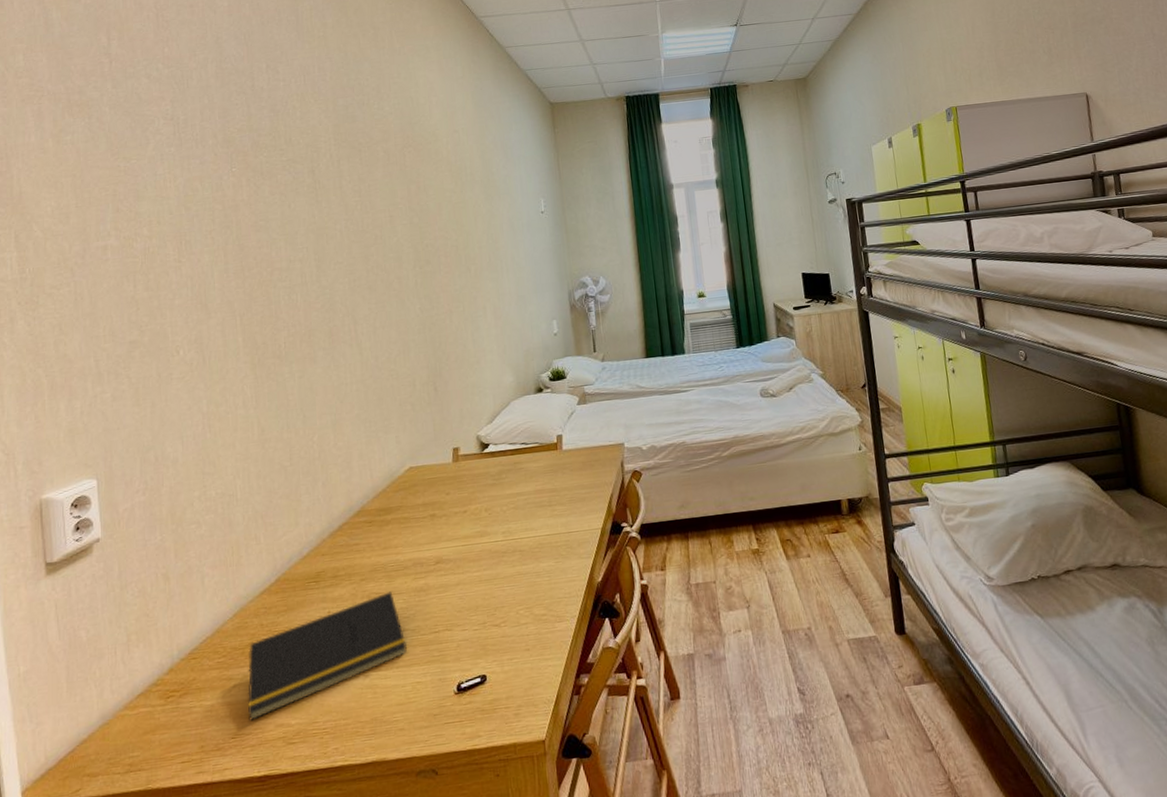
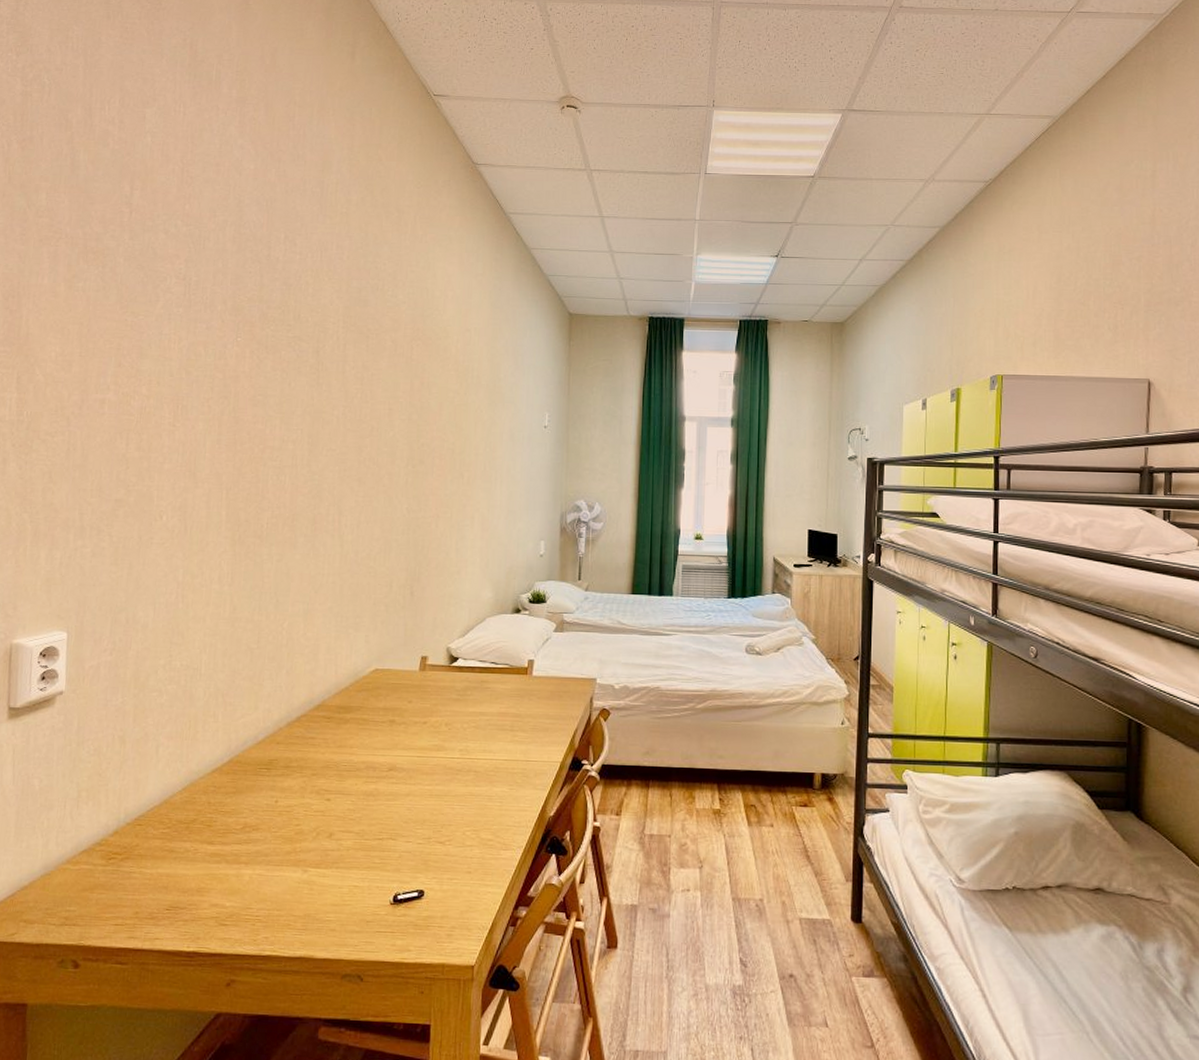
notepad: present [248,591,407,721] -> none [185,791,349,895]

